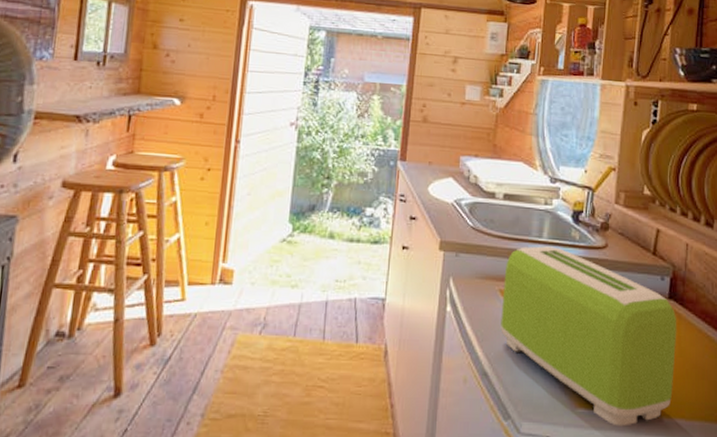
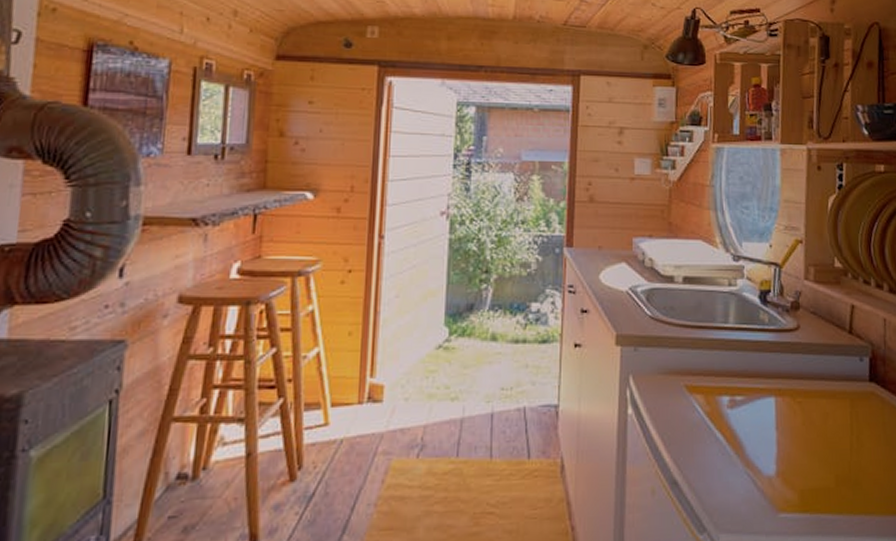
toaster: present [501,246,677,426] -> none [688,332,881,530]

